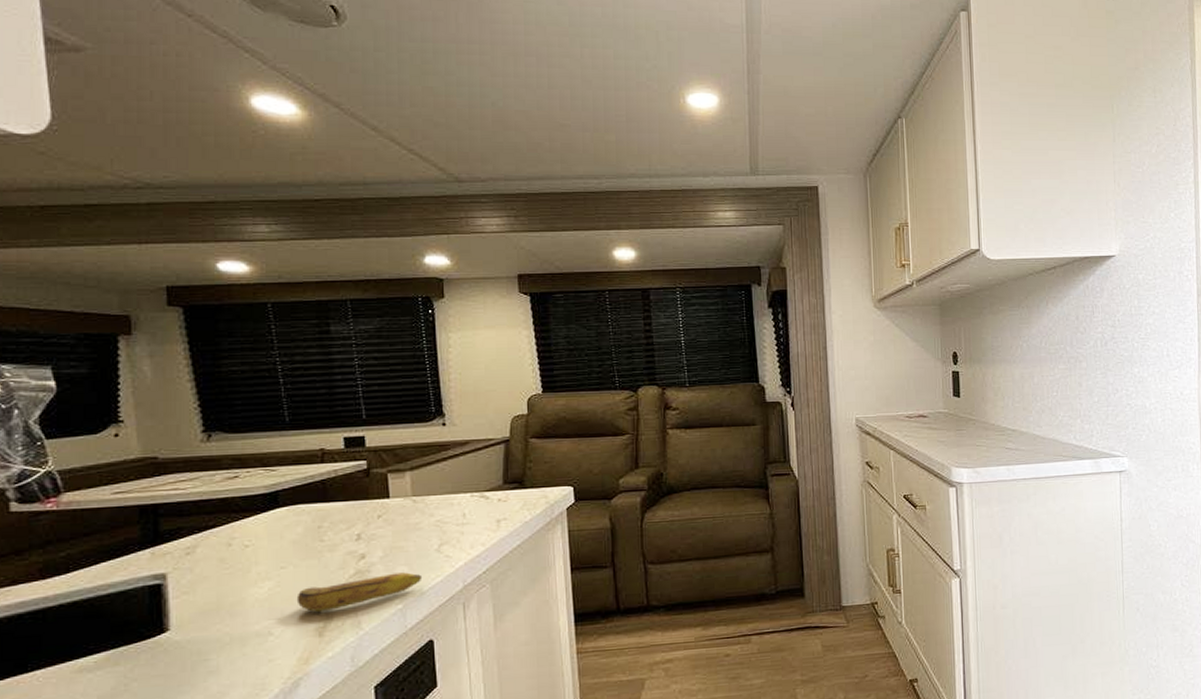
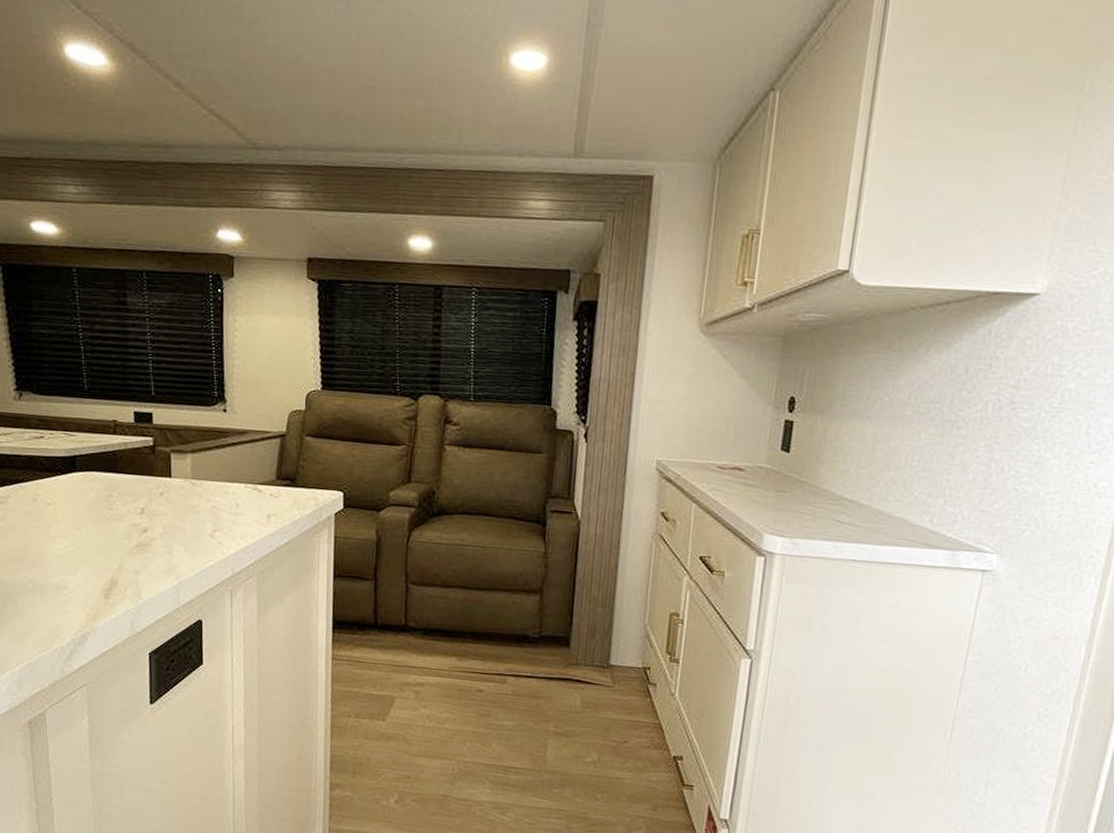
banana: present [296,572,423,613] -> none [87,550,196,577]

